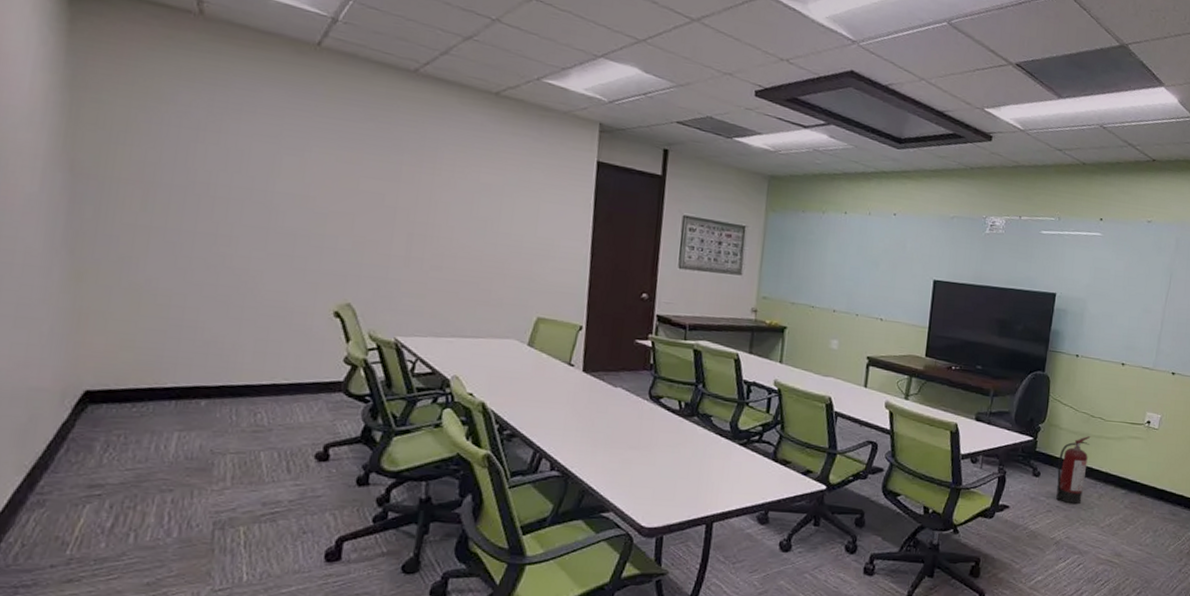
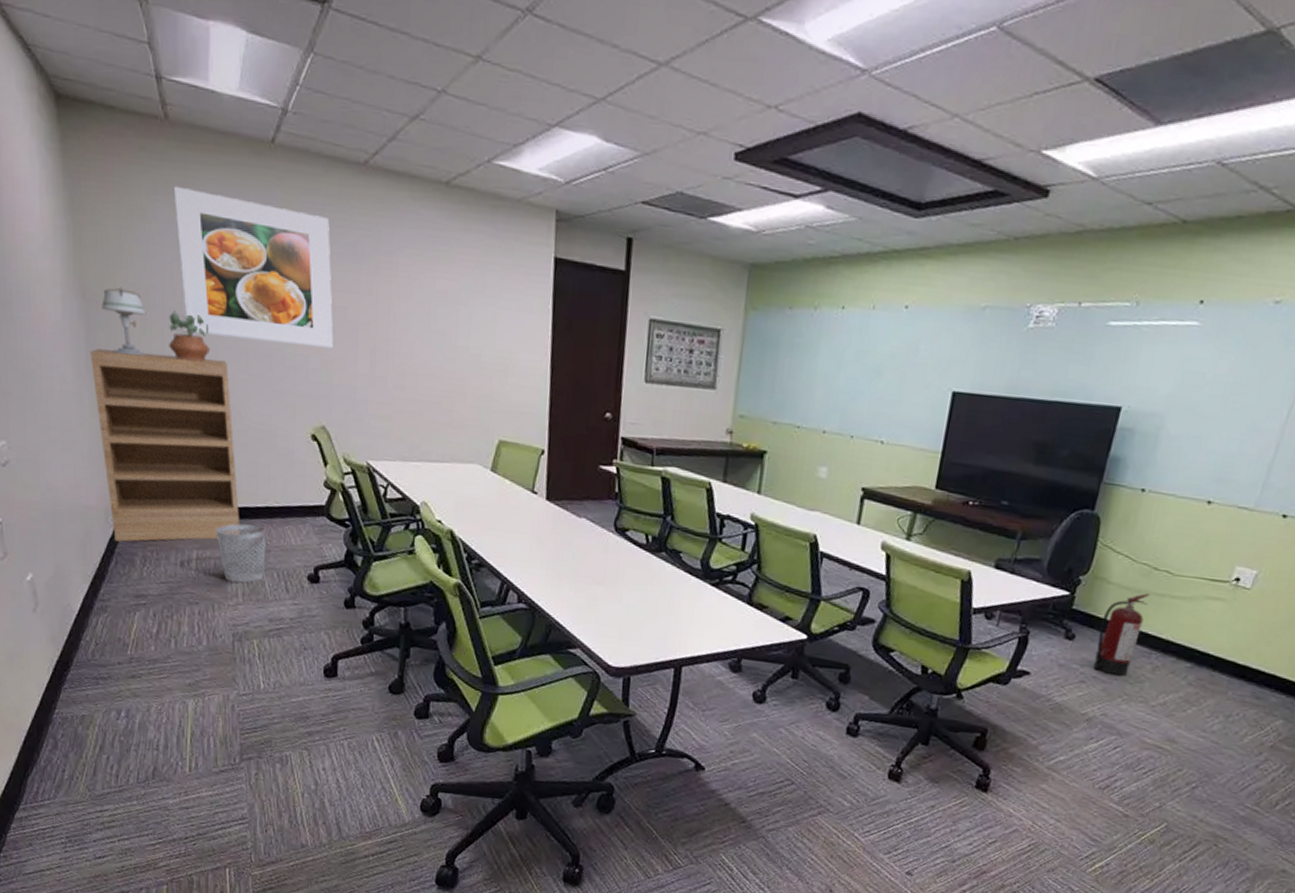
bookcase: none [69,222,243,426] -> present [89,348,240,542]
table lamp: none [93,163,150,231] -> present [102,287,146,356]
potted plant: none [173,189,226,240] -> present [169,311,211,362]
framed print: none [197,73,374,231] -> present [173,185,334,349]
wastebasket: none [206,402,270,466] -> present [216,524,267,583]

